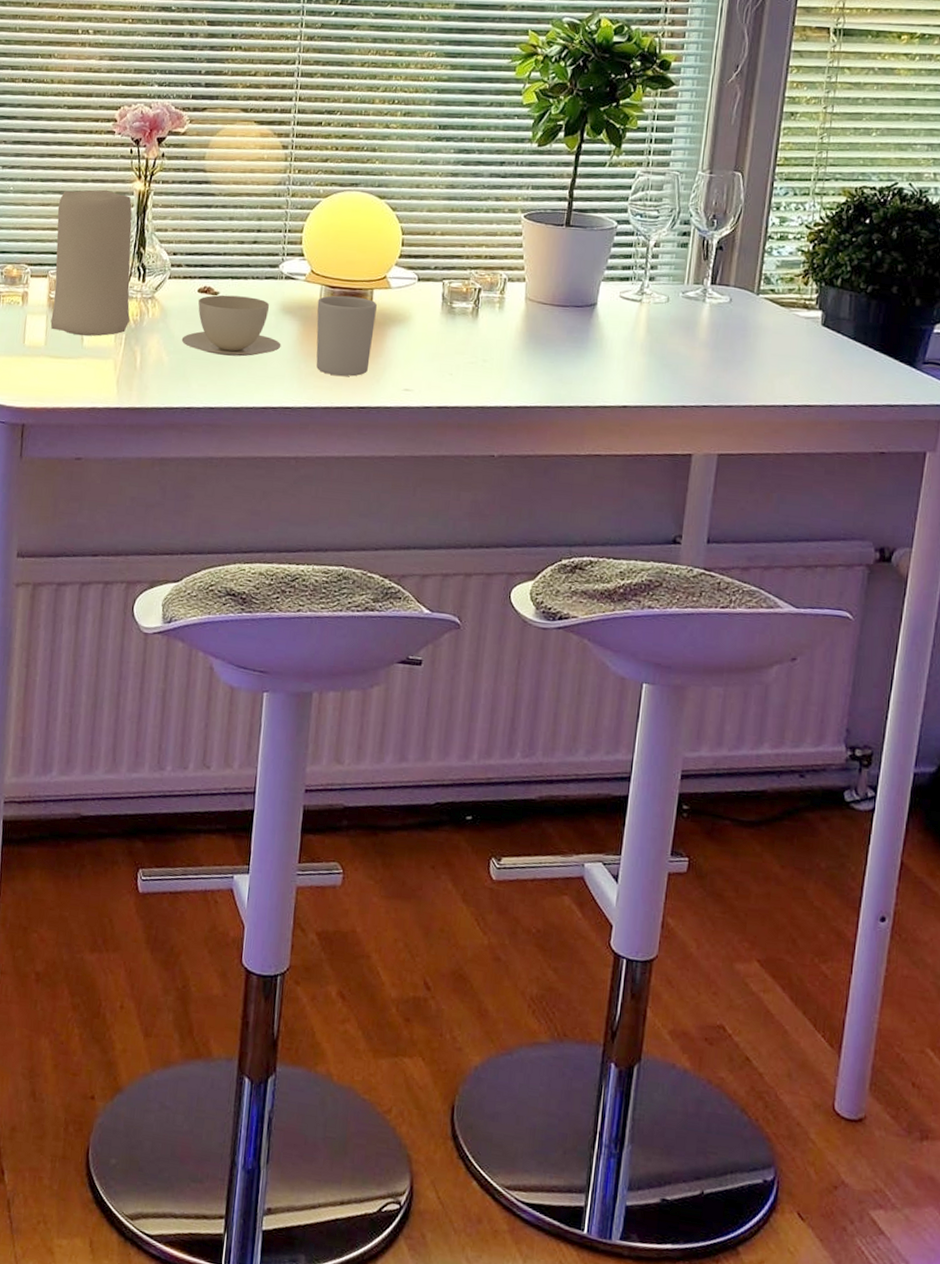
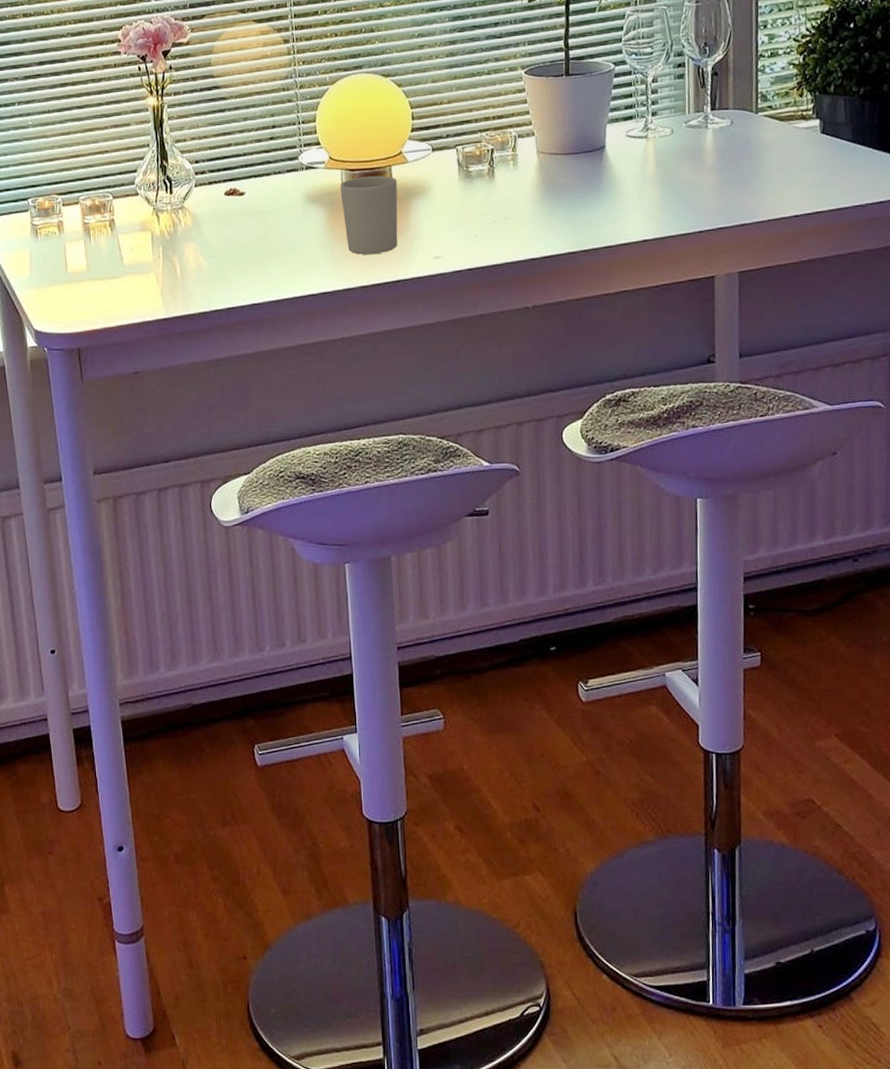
candle: present [50,189,132,336] -> none [77,110,165,255]
teacup: present [181,295,281,357] -> none [216,192,312,253]

